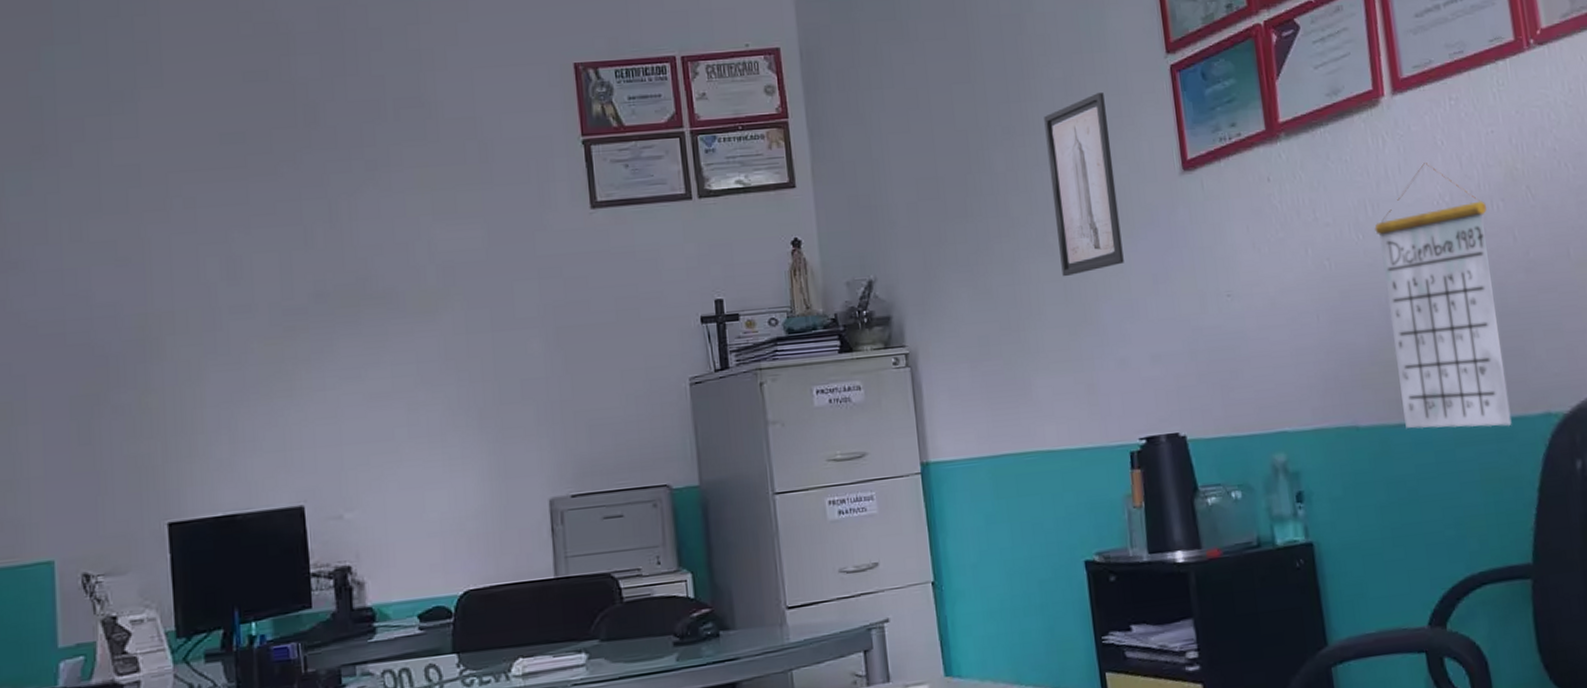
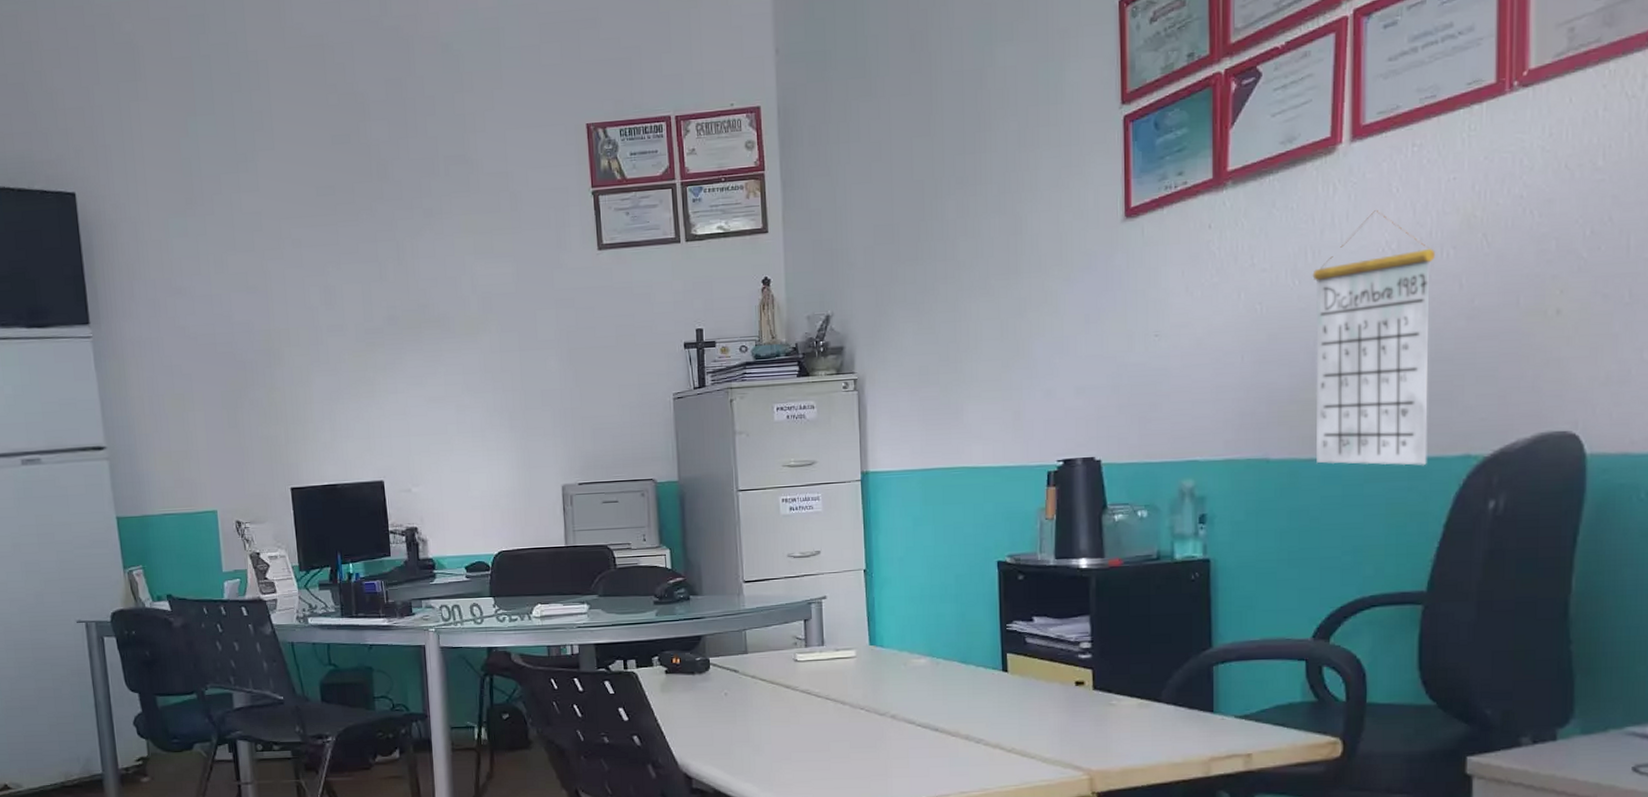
wall art: present [1044,93,1124,277] -> none [996,144,1059,316]

